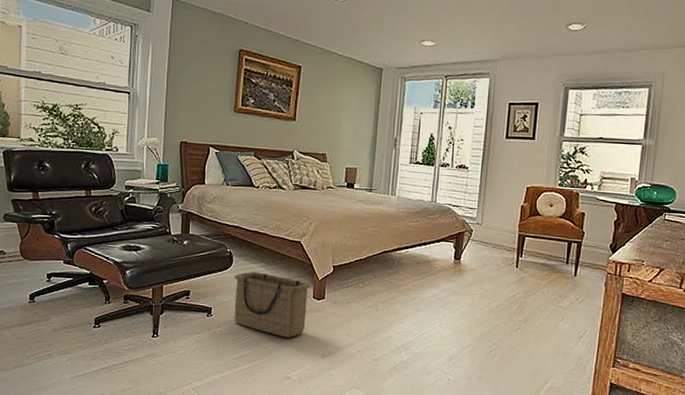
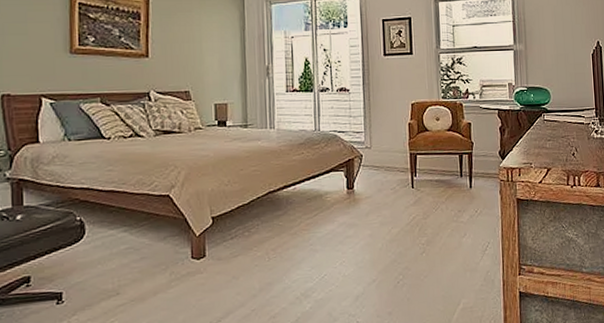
basket: present [234,271,310,338] -> none [89,238,187,312]

